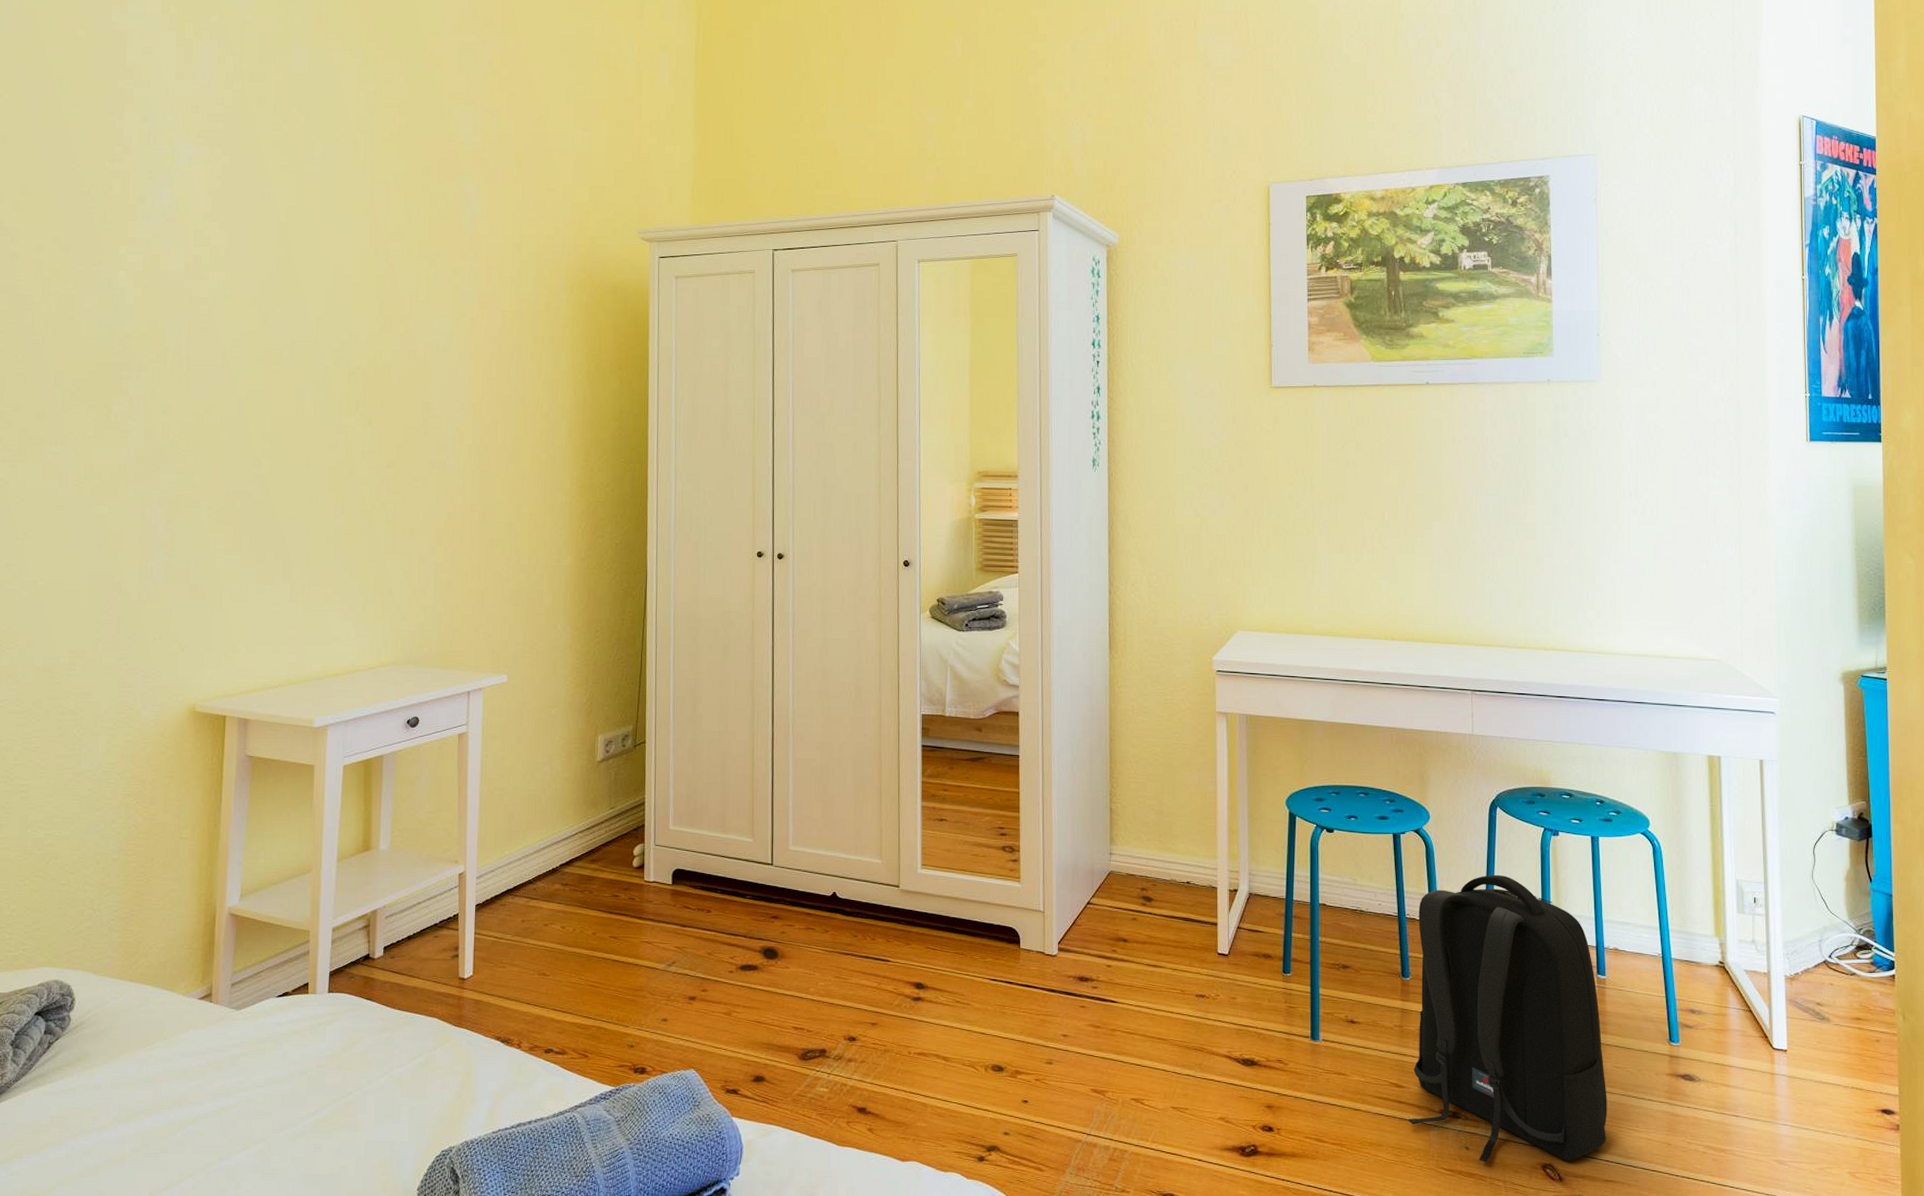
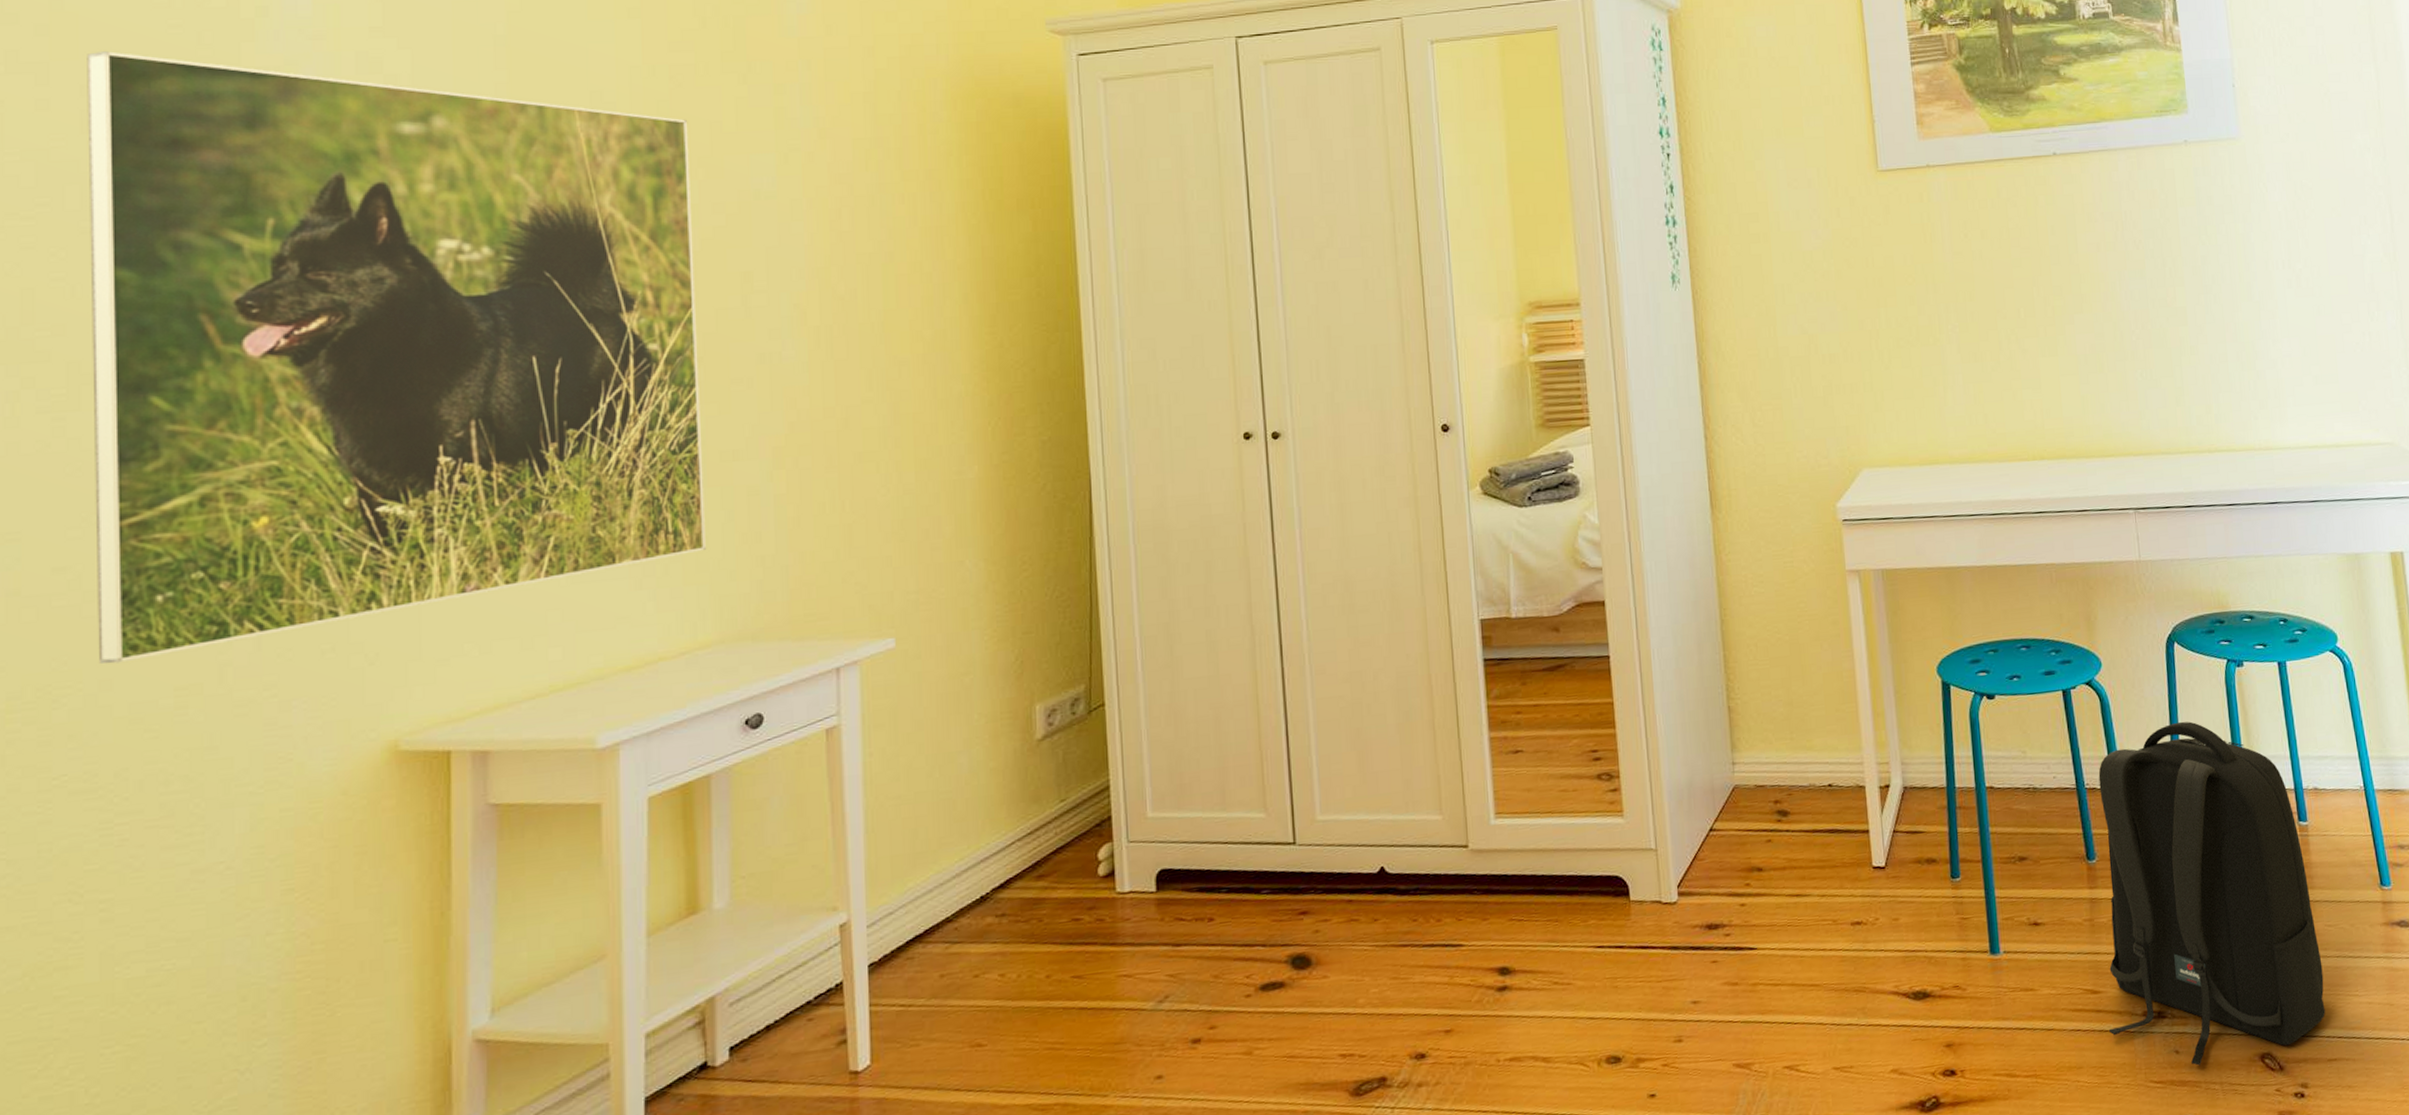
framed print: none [28,222,396,631] -> present [87,51,707,664]

